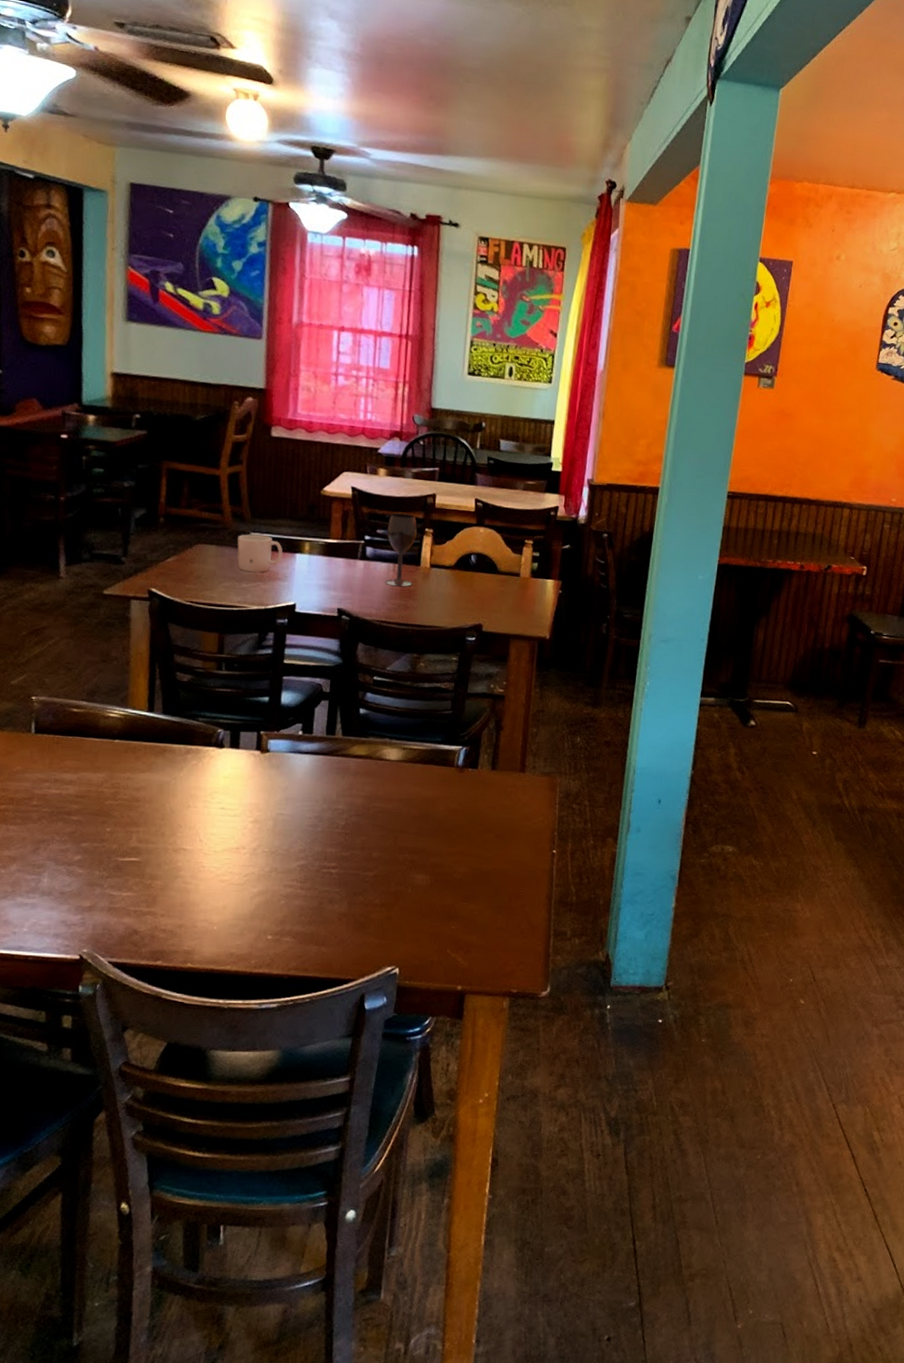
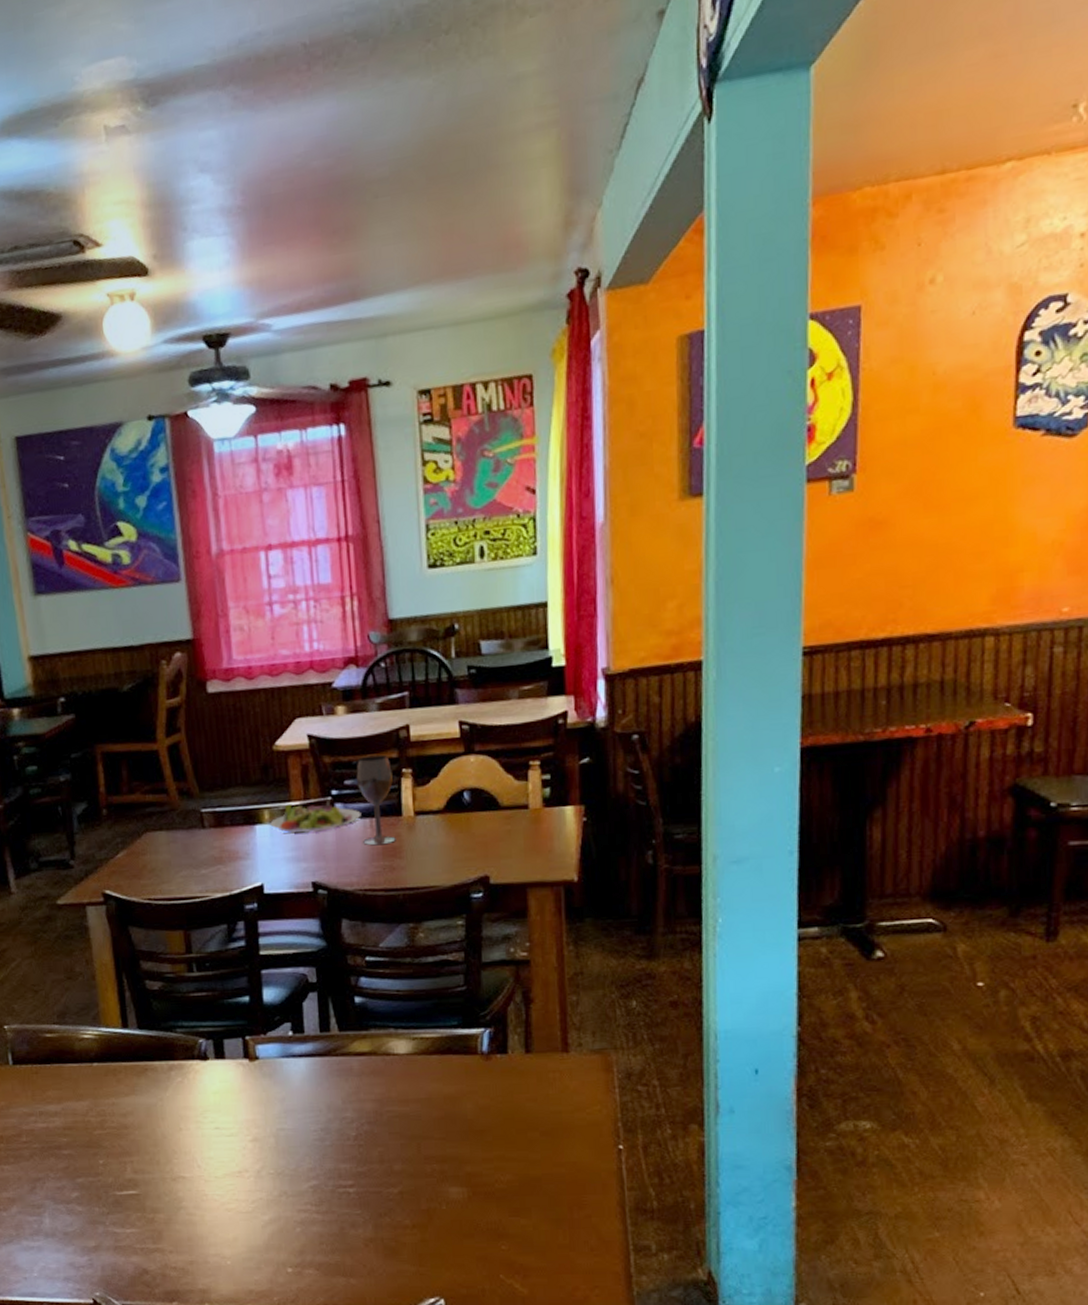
mug: present [237,534,283,573] -> none [188,810,240,856]
salad plate: none [309,541,387,568] -> present [270,804,361,833]

